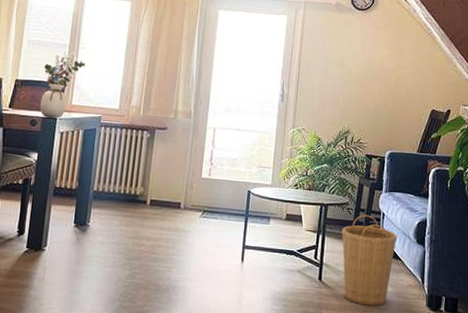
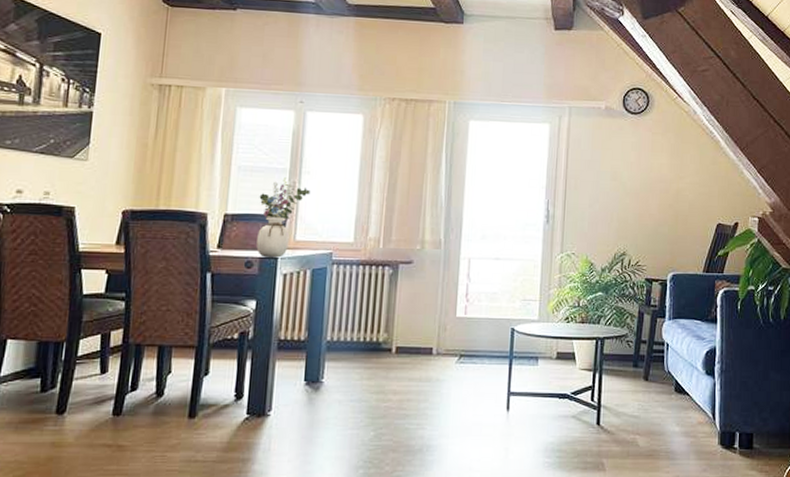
basket: present [342,214,398,306] -> none [621,346,684,449]

